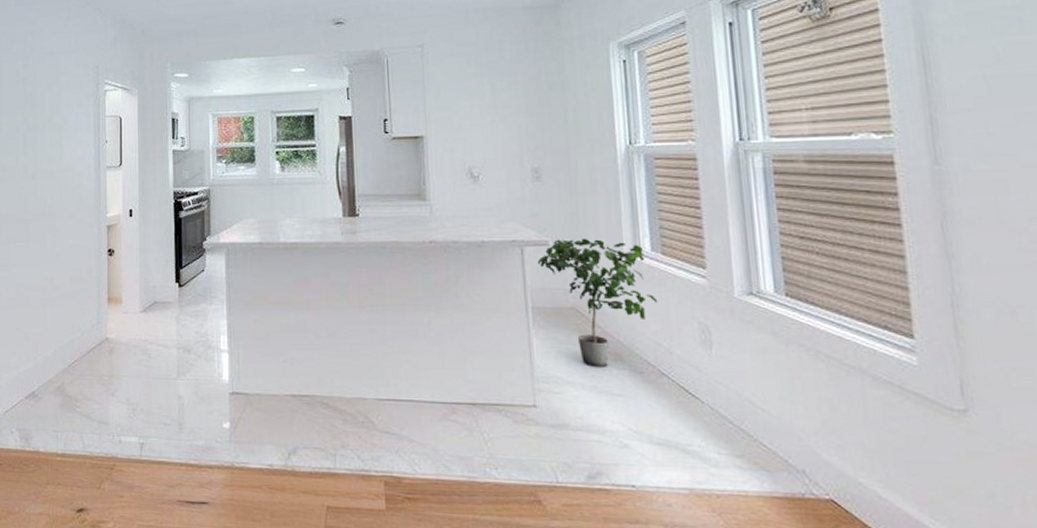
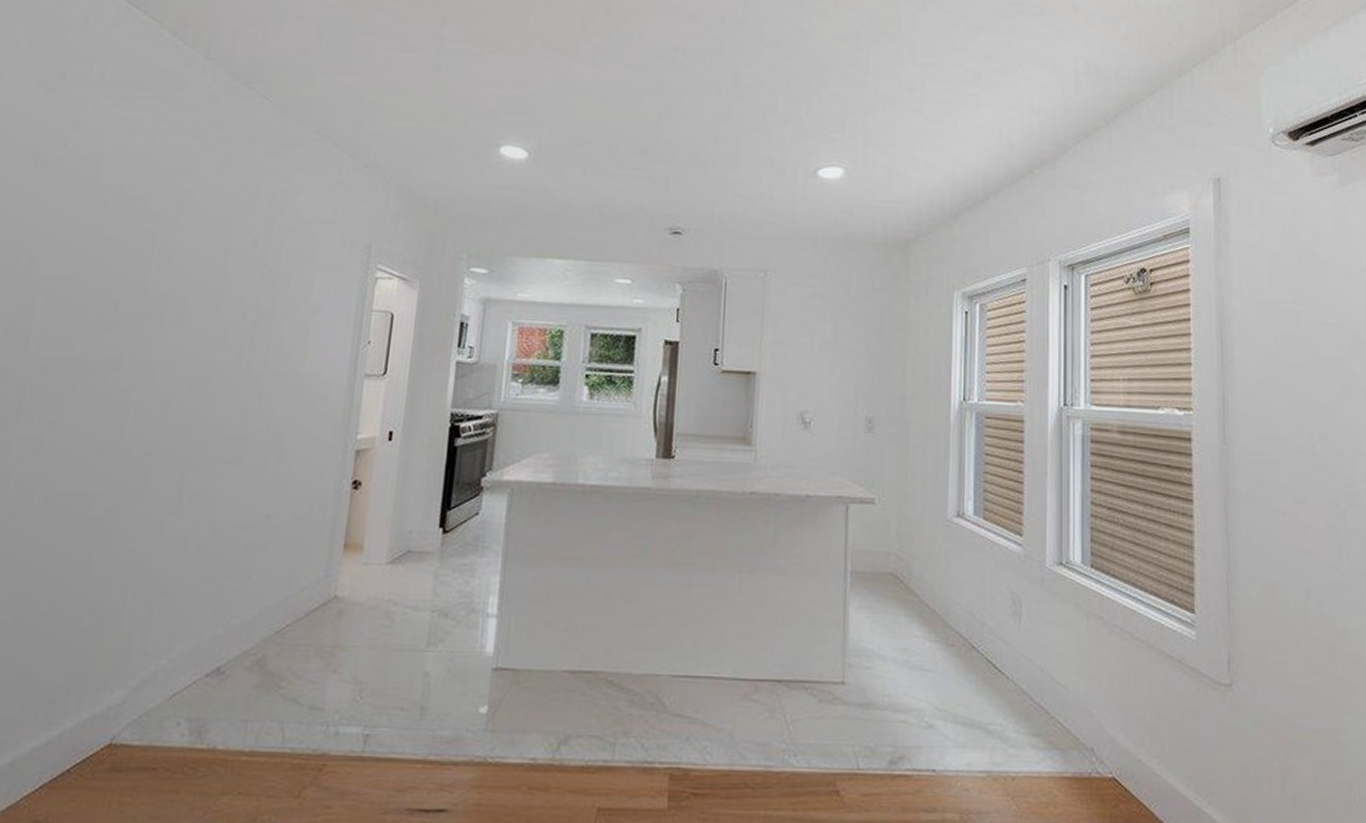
potted plant: present [537,238,658,367] -> none [861,497,975,639]

